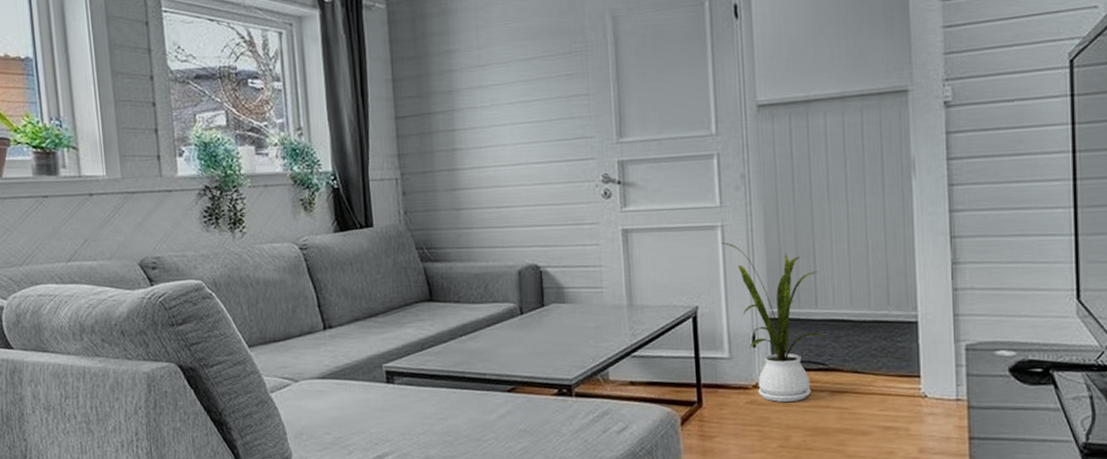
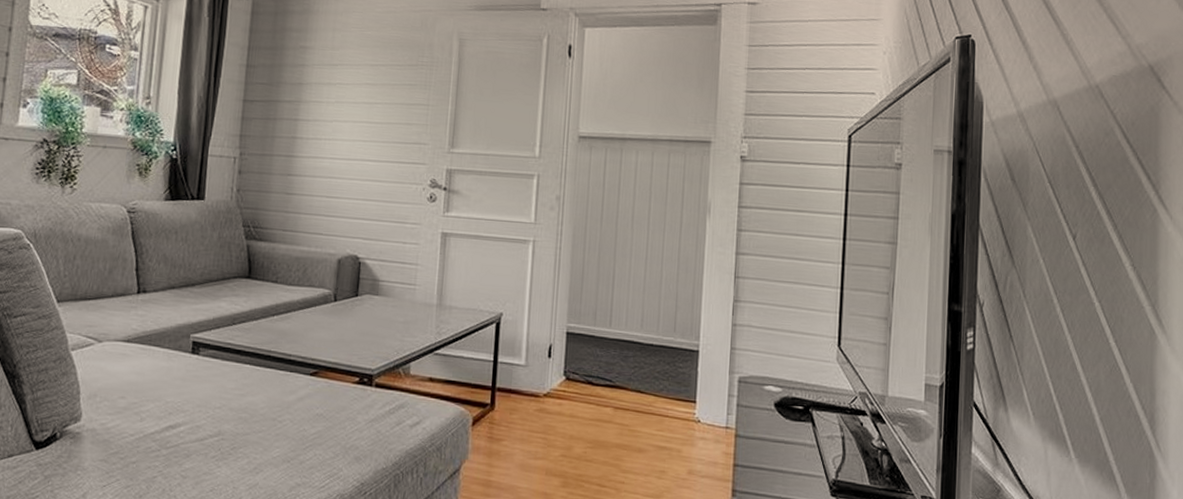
house plant: present [721,242,829,402] -> none [531,256,618,414]

